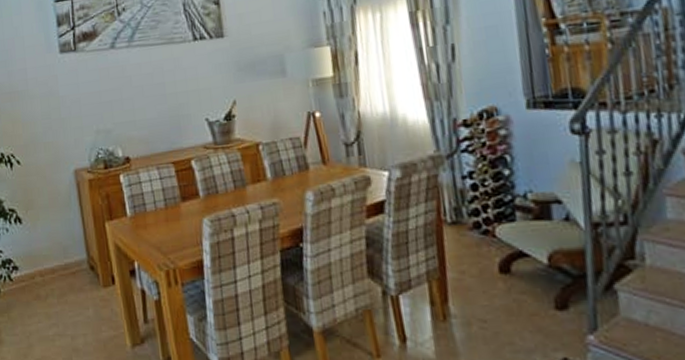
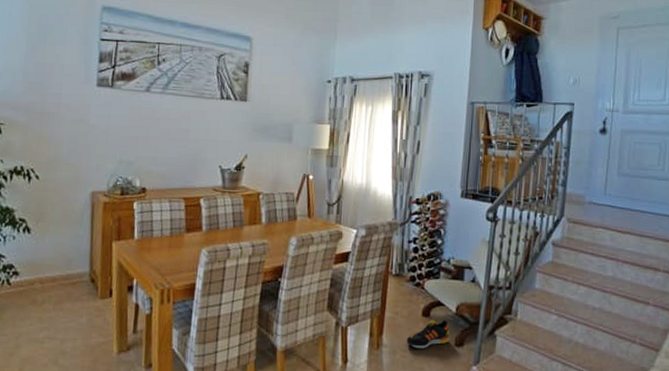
shoe: none [482,275,546,318] -> present [406,319,450,350]

